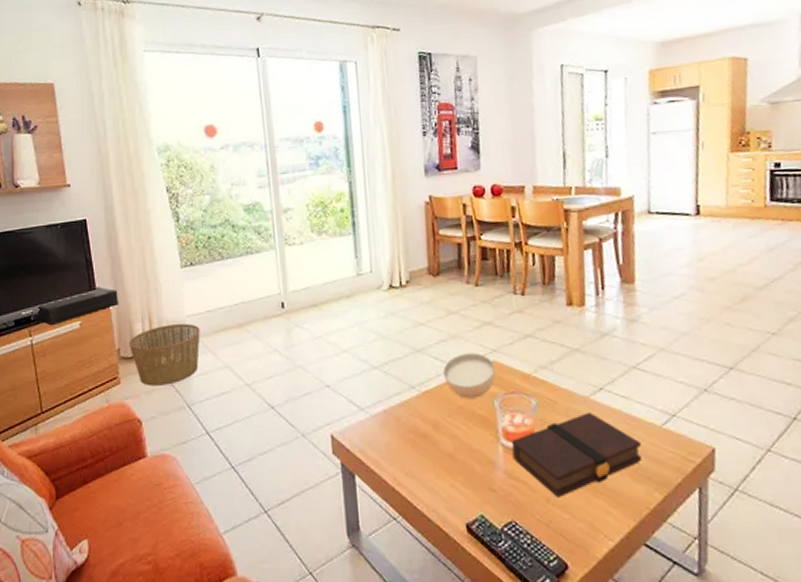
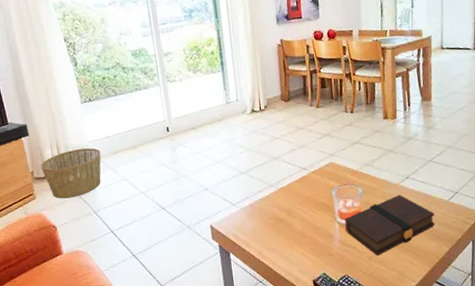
bowl: present [443,353,496,399] -> none [294,157,333,191]

